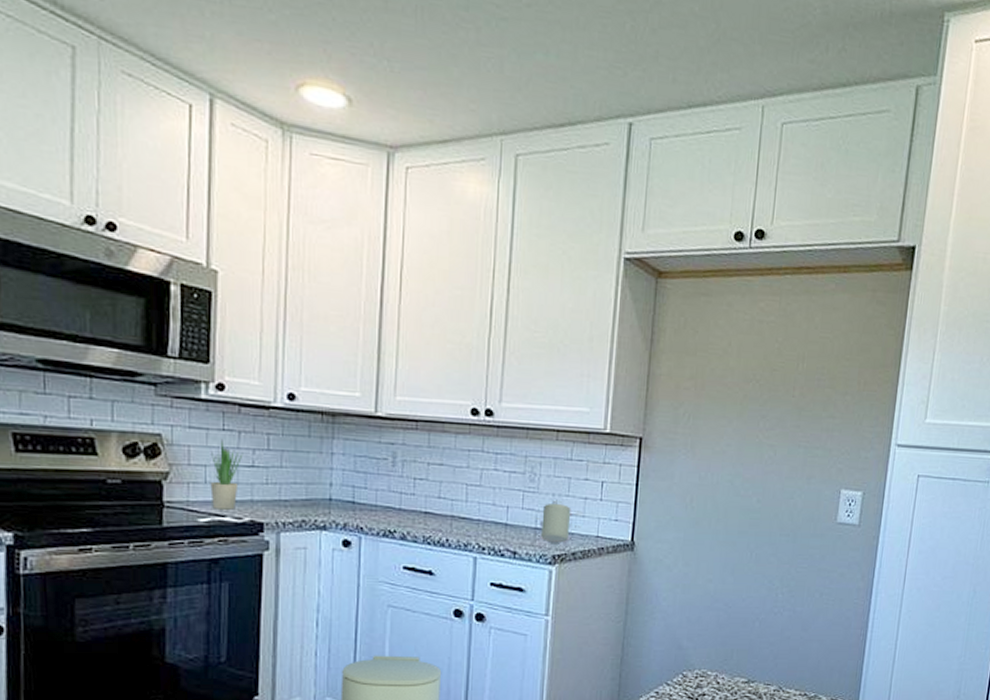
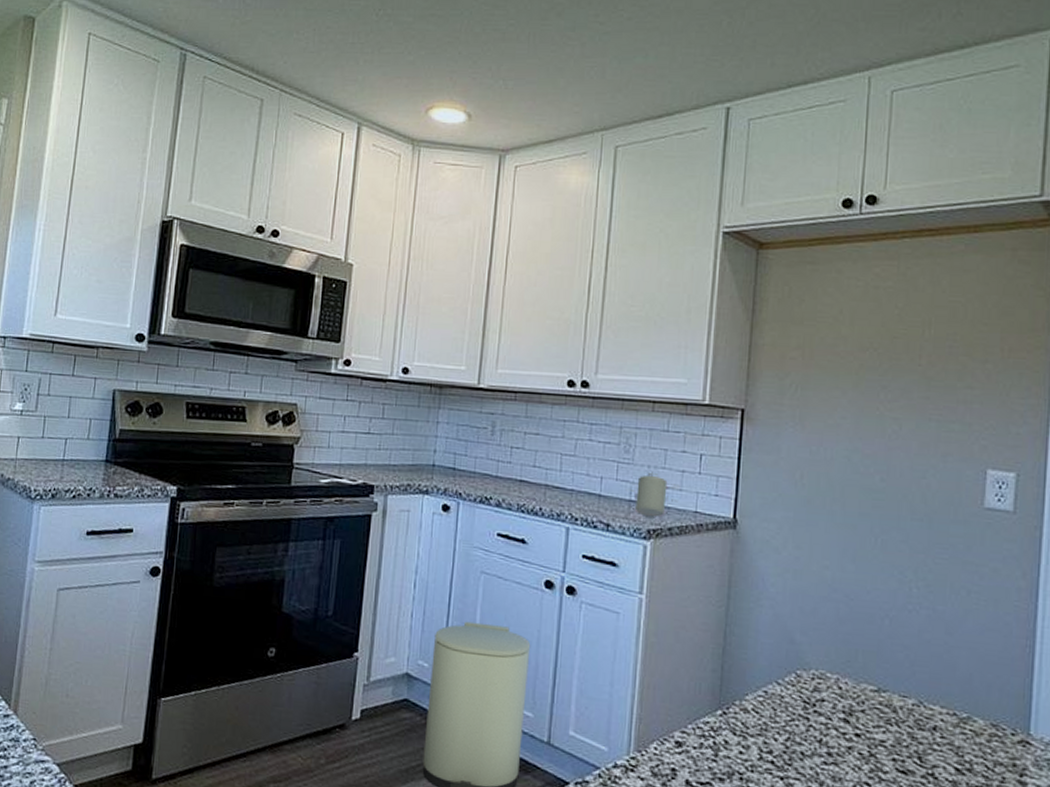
potted plant: present [210,438,243,510] -> none [332,408,362,473]

